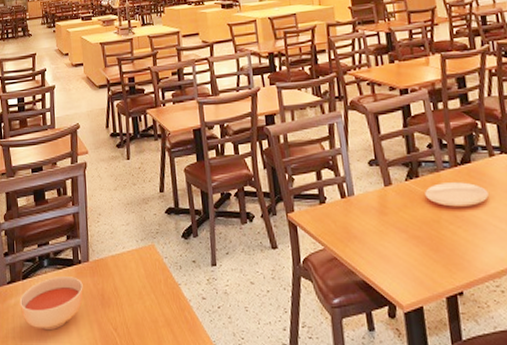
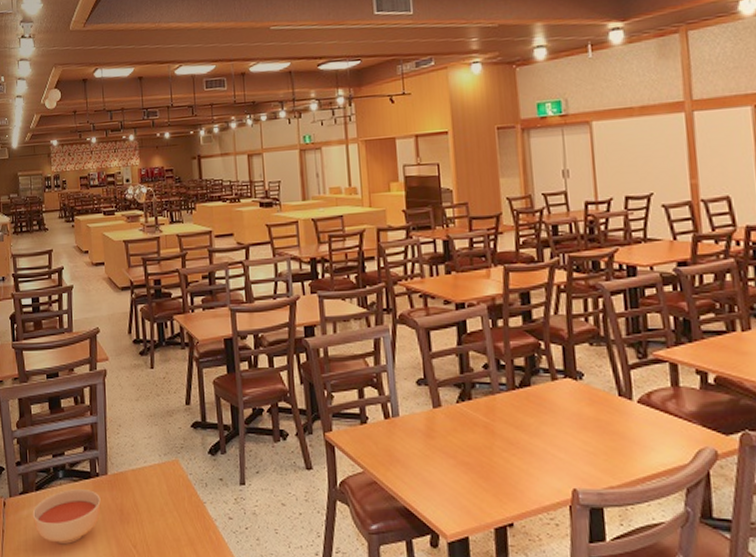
plate: present [425,182,489,207] -> none [477,407,548,433]

